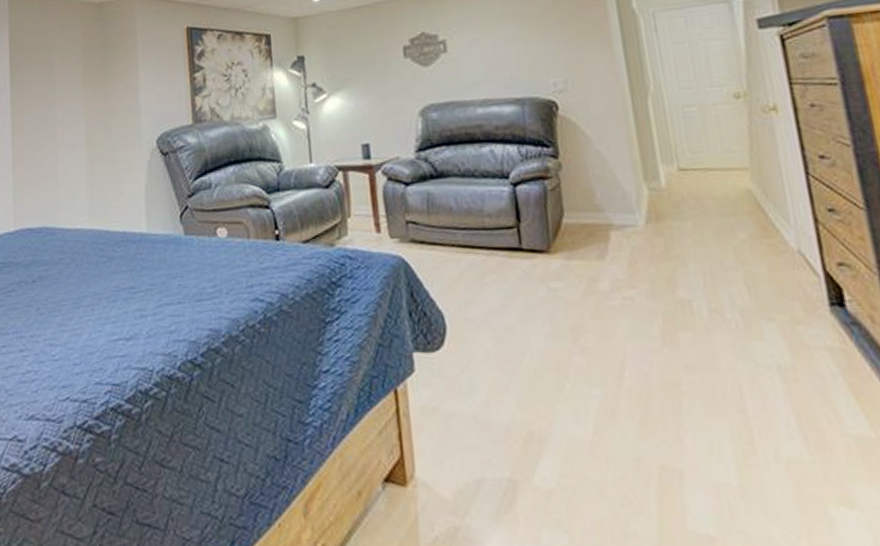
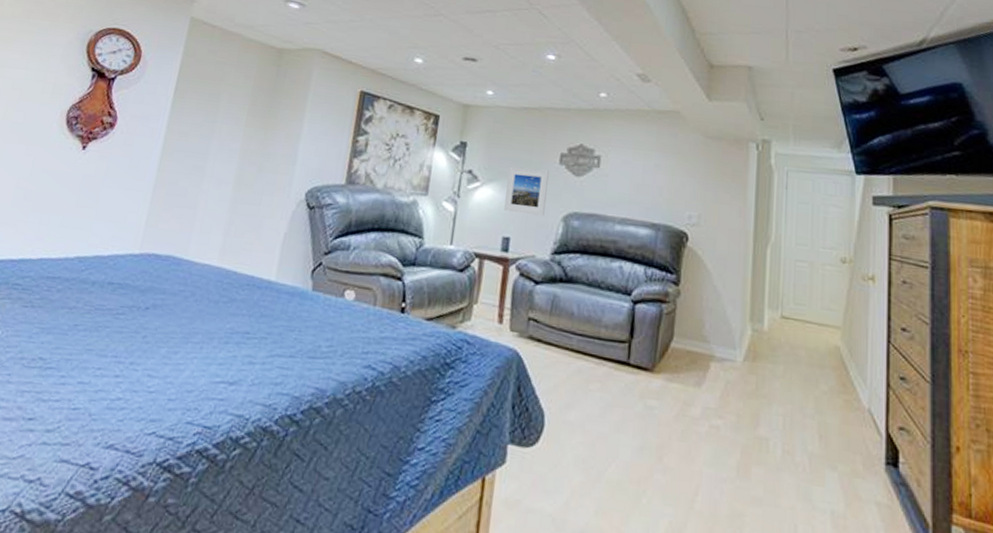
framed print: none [353,66,400,117] -> present [504,166,549,216]

